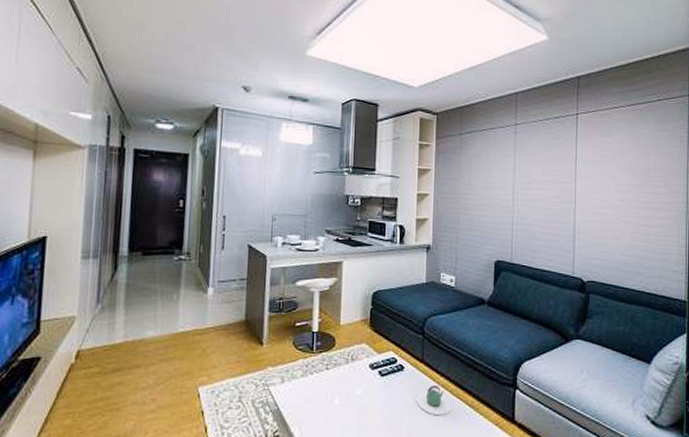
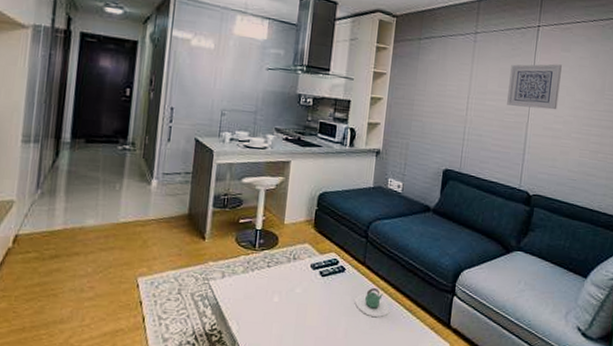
wall art: none [553,149,604,195] -> present [507,64,562,110]

